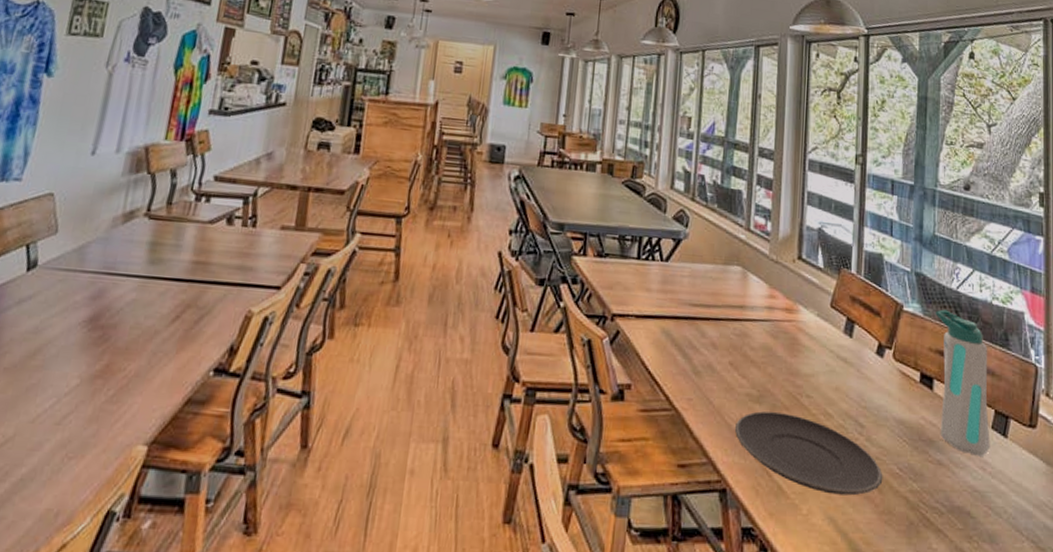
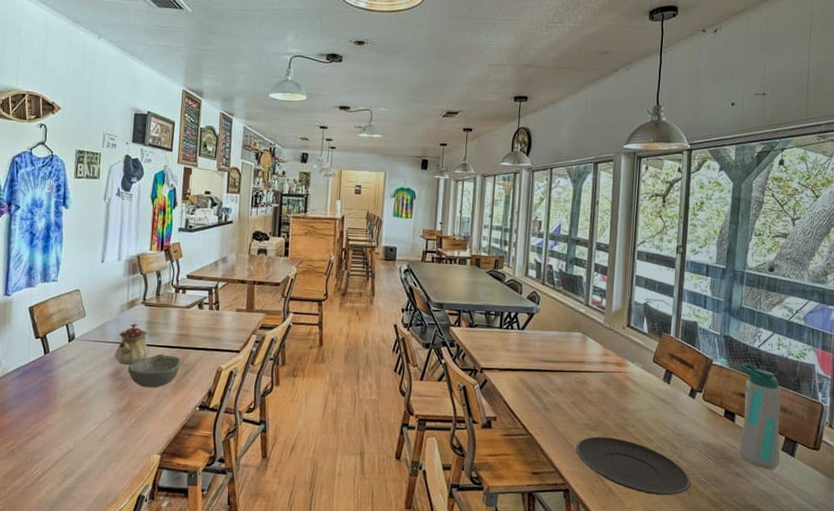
teapot: none [94,244,149,307] -> present [114,323,149,365]
bowl: none [111,290,193,342] -> present [127,354,181,388]

